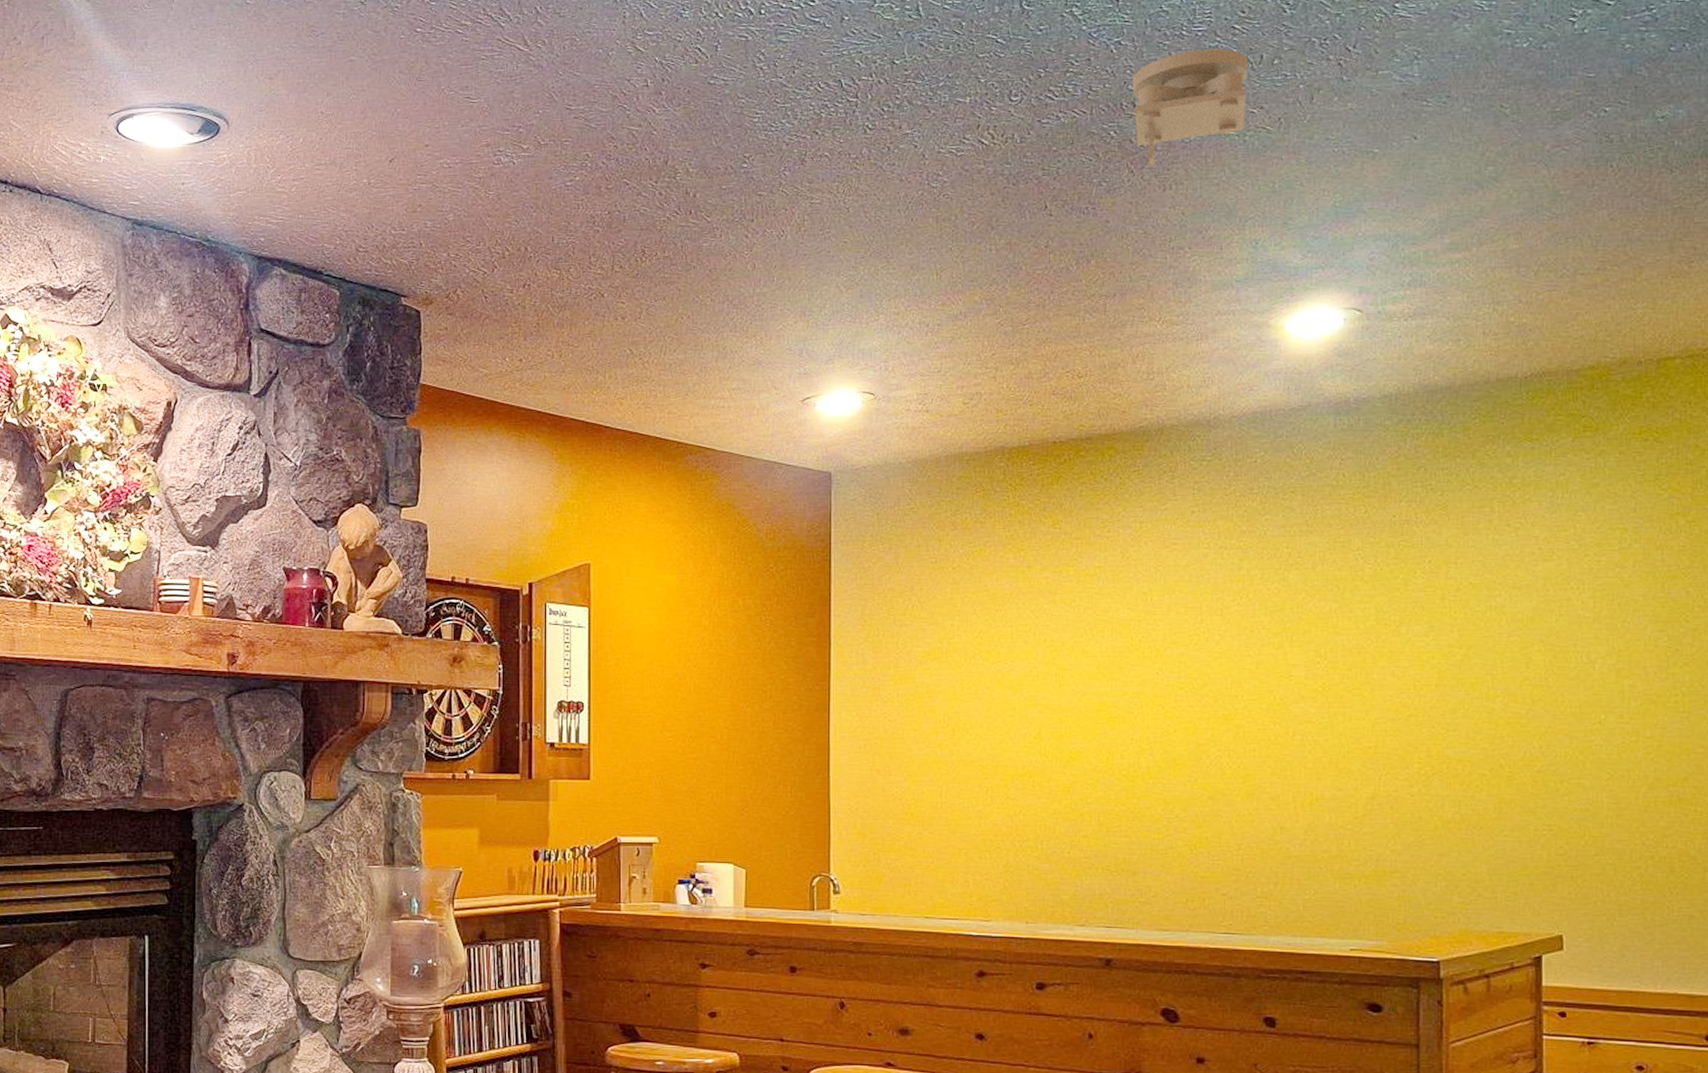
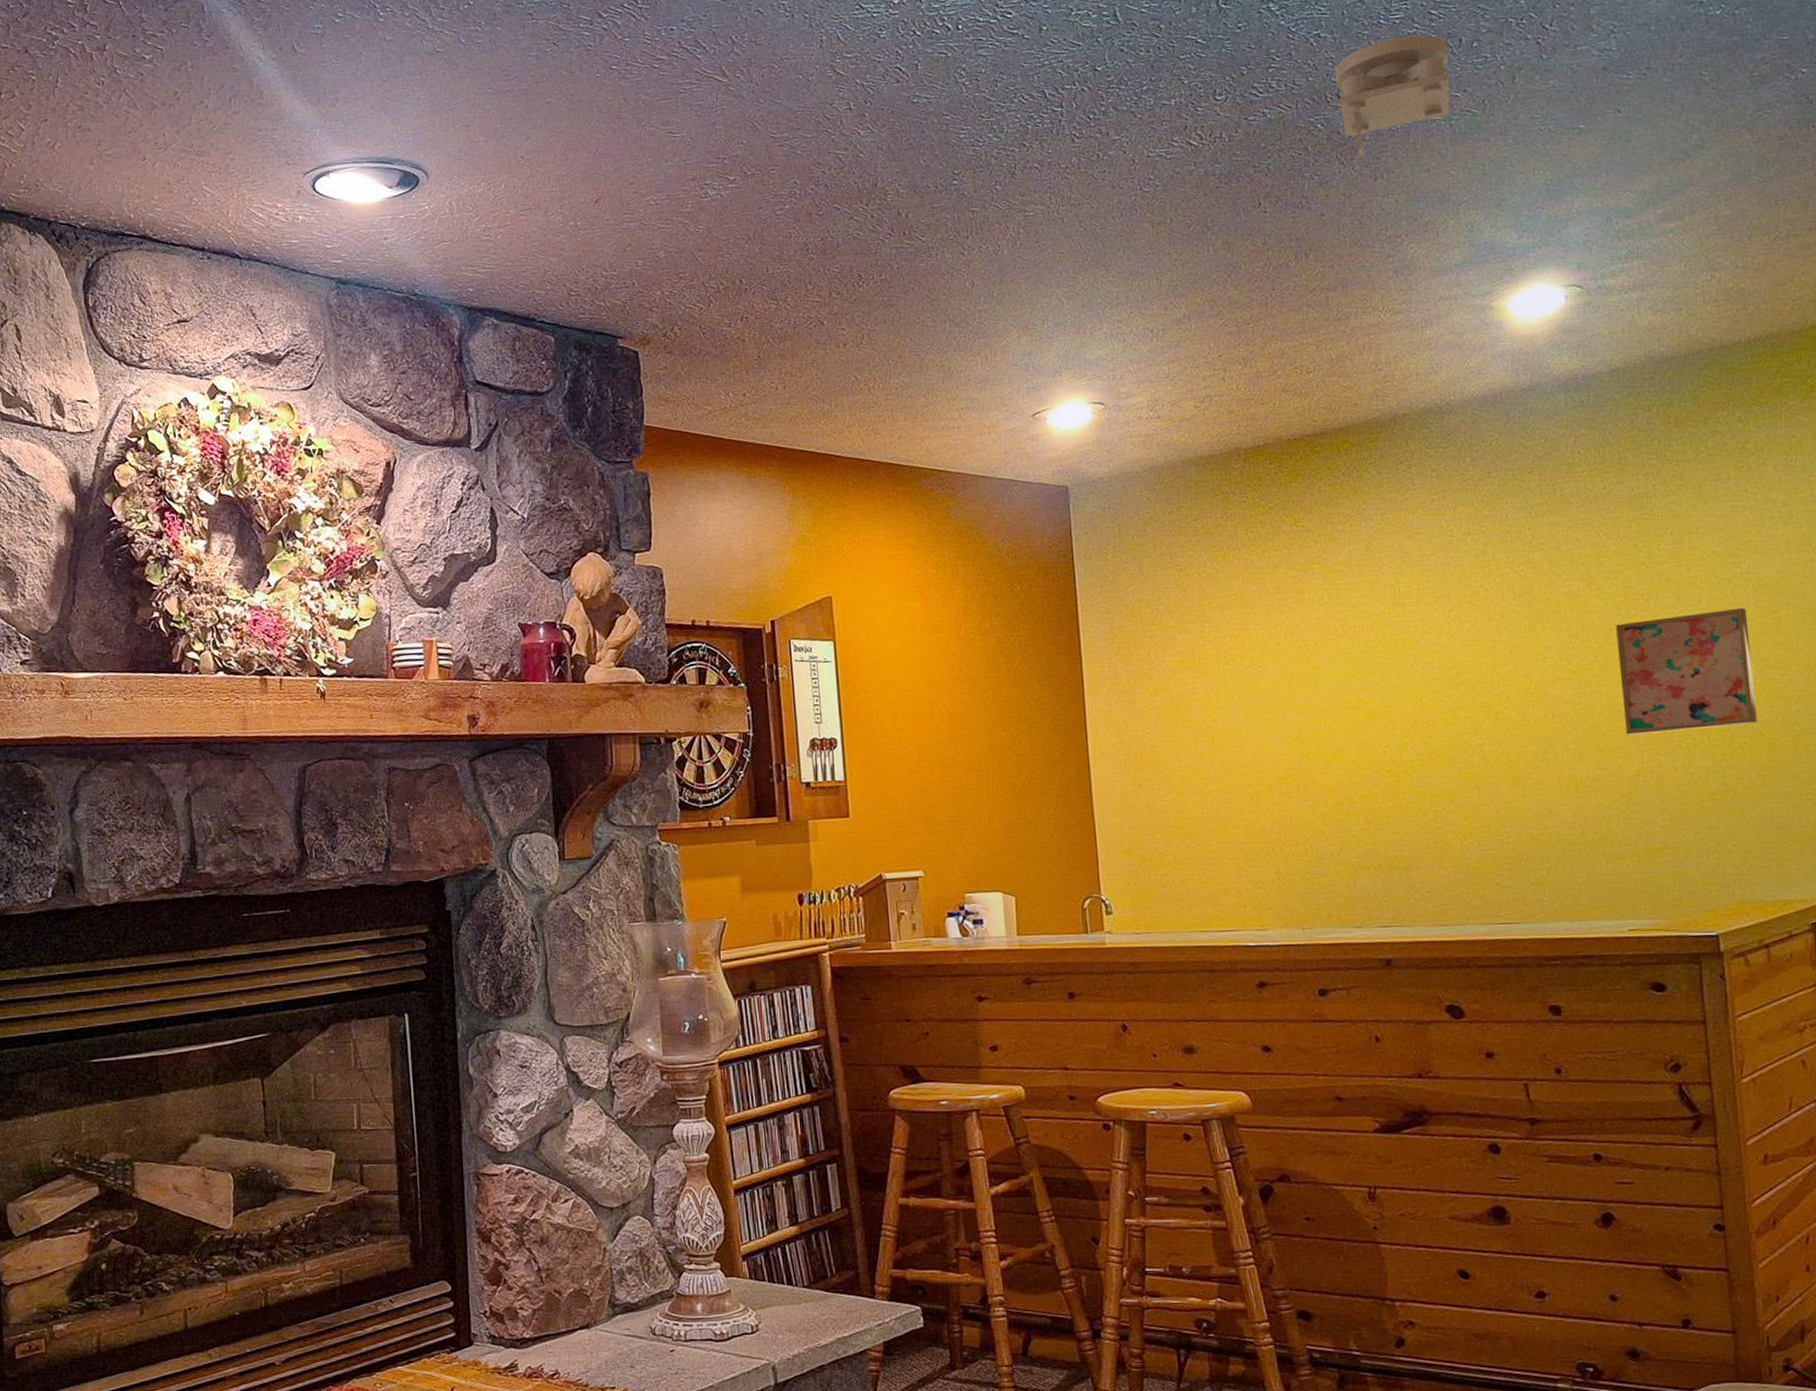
wall art: none [1364,640,1499,758] -> present [1616,607,1758,735]

